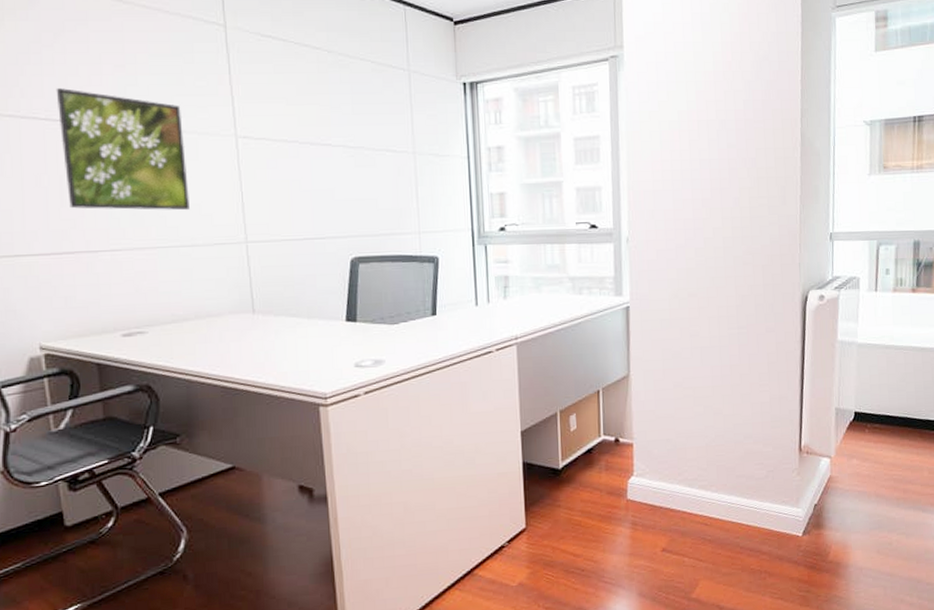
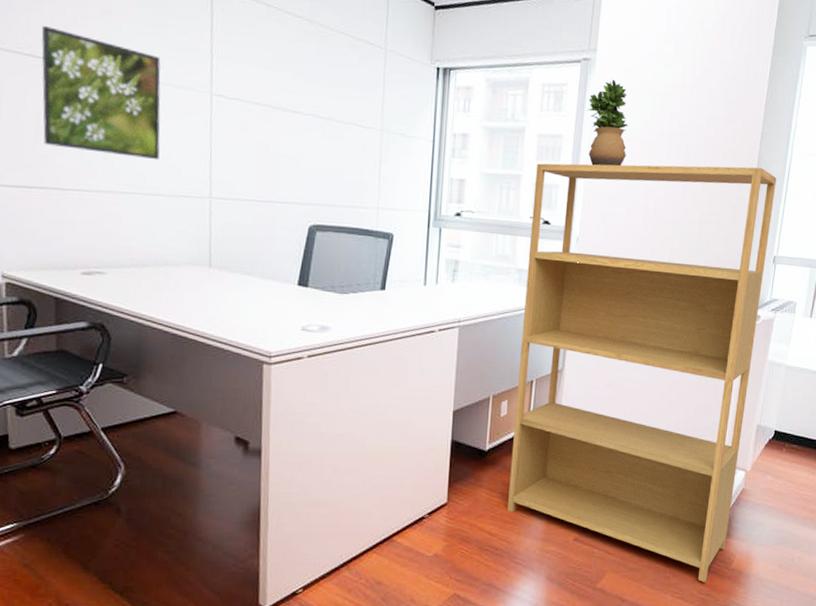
bookshelf: none [576,144,823,580] -> present [508,163,777,583]
potted plant: none [620,74,666,163] -> present [586,79,628,166]

